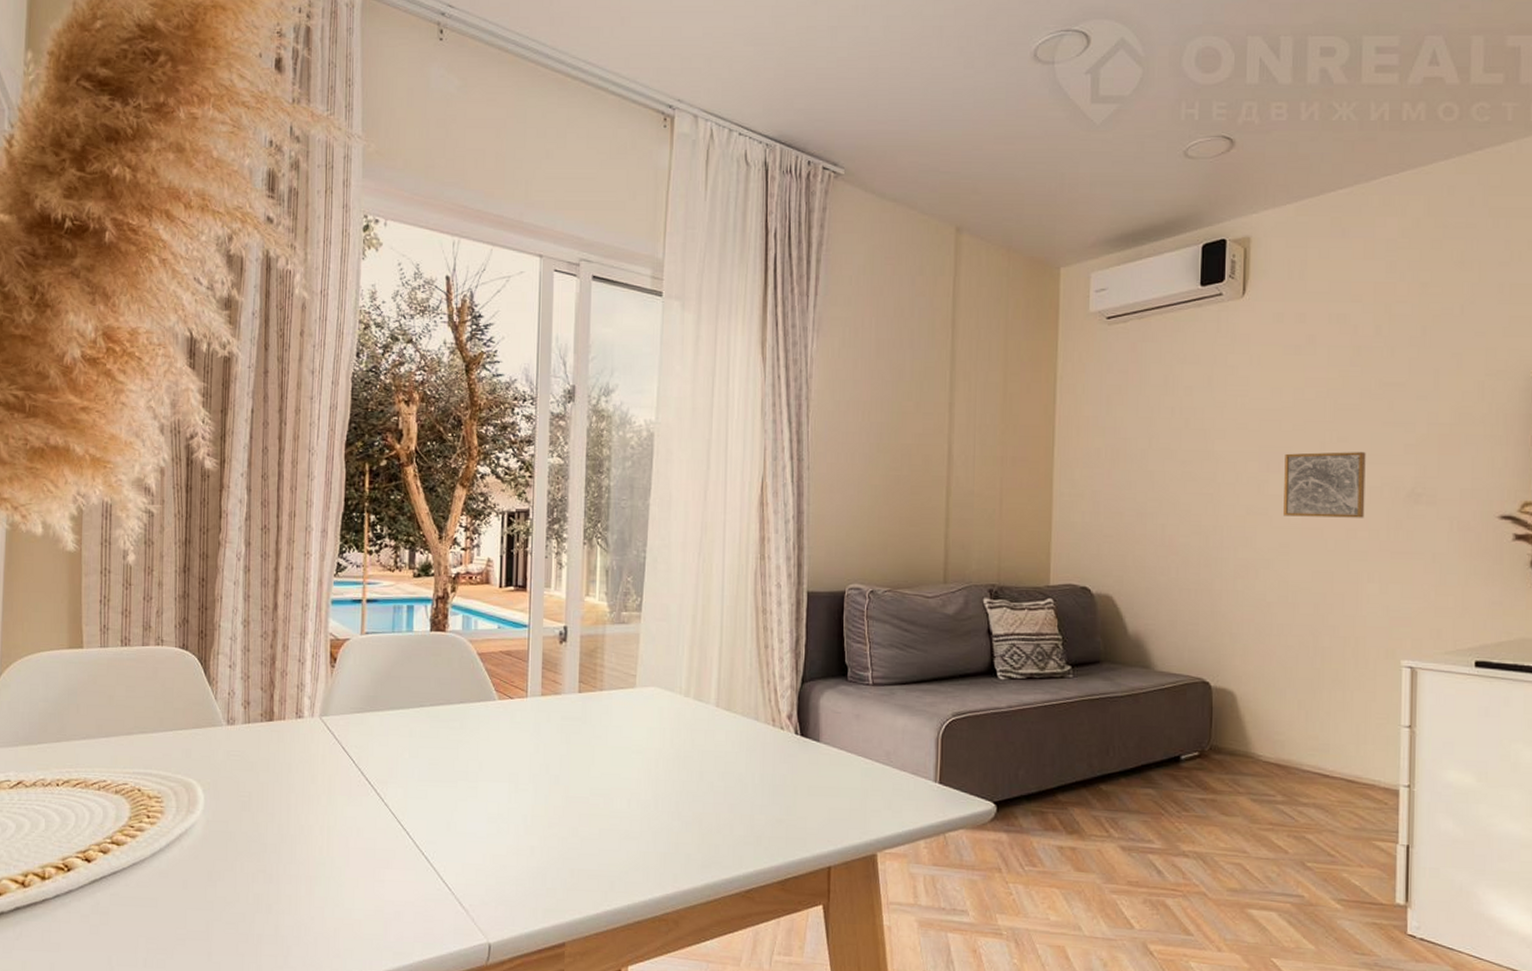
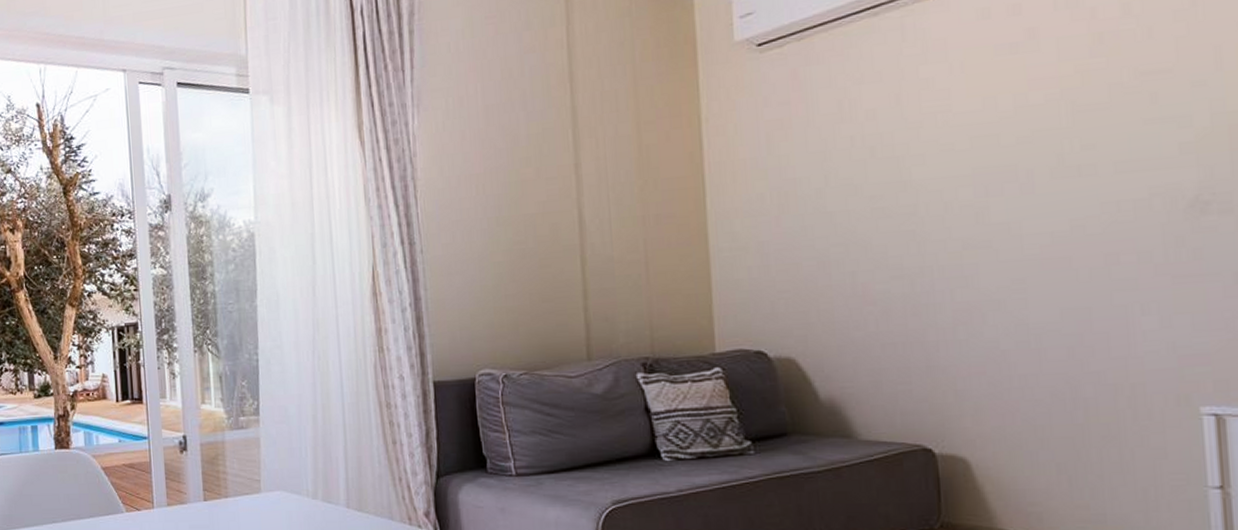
wall art: present [1283,452,1366,518] -> none [1009,159,1129,247]

